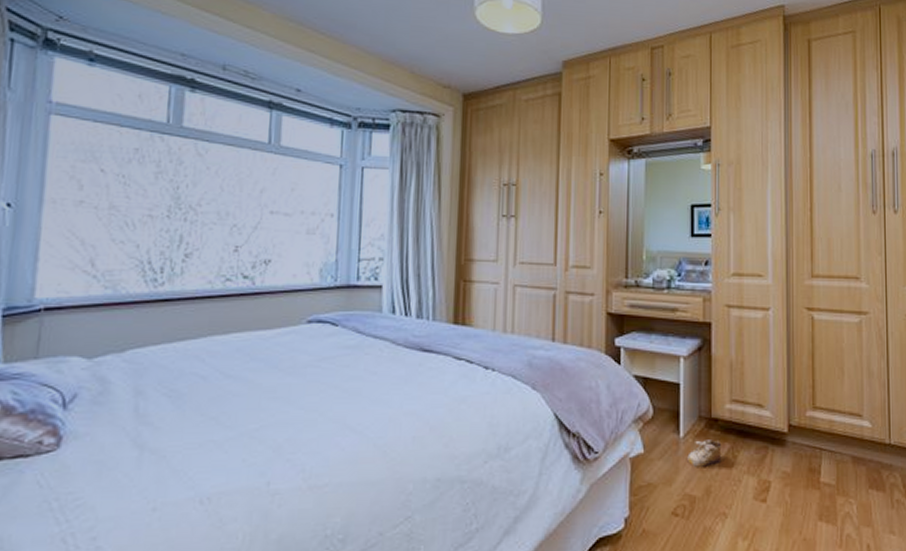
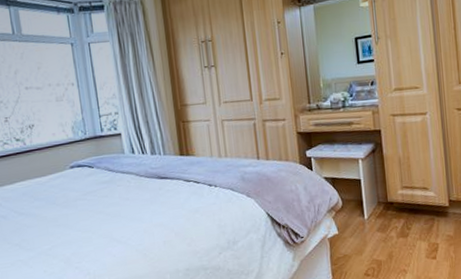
shoe: present [687,439,722,467] -> none [372,217,399,240]

